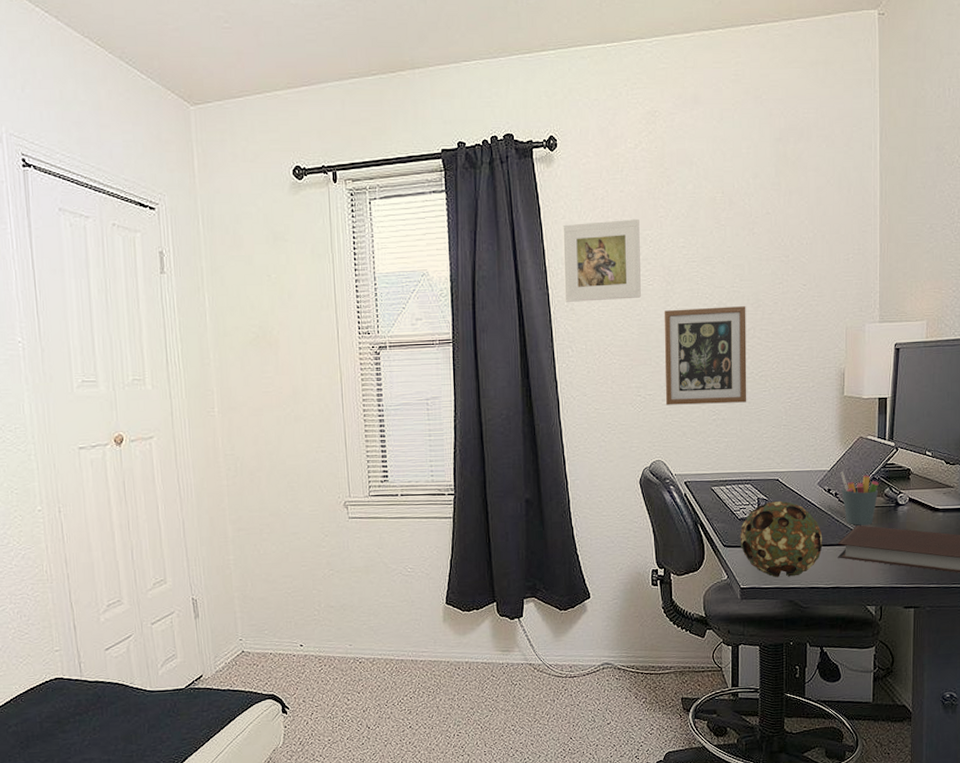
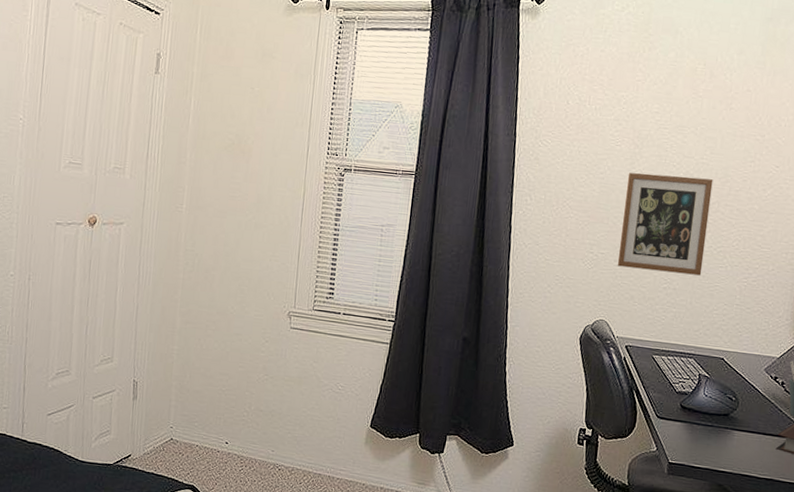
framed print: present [562,219,641,302] -> none [530,76,616,157]
decorative ball: present [740,500,823,578] -> none [674,379,763,461]

